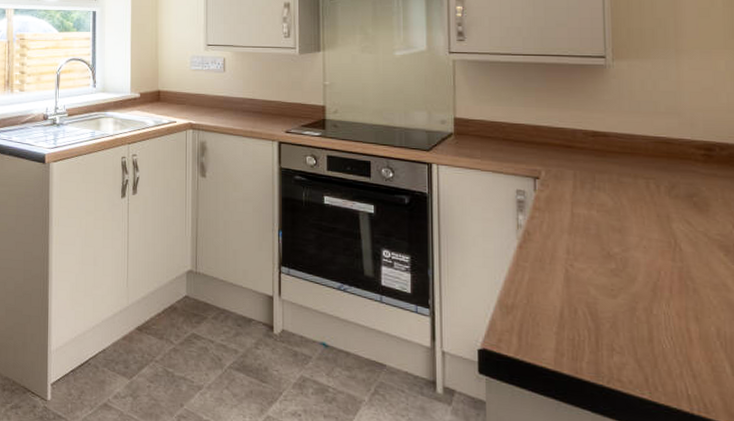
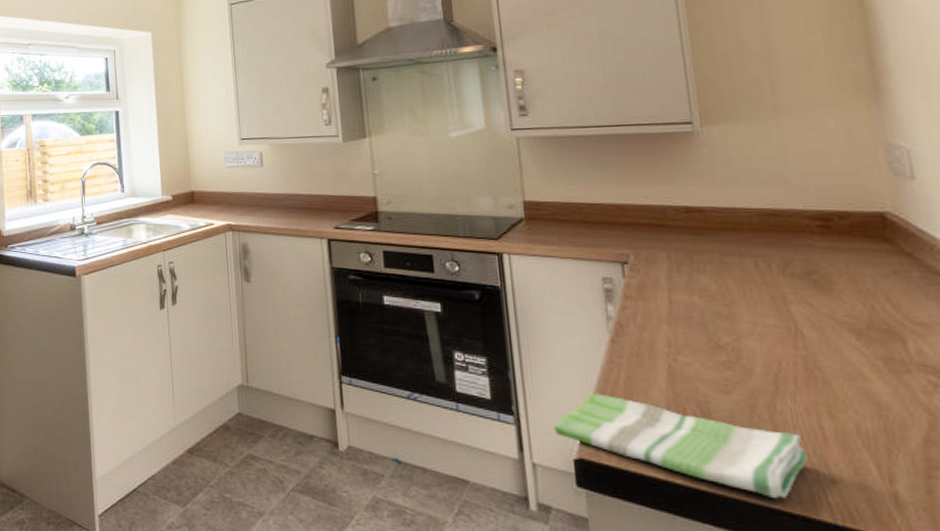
dish towel: none [463,291,675,390] -> present [554,393,808,499]

